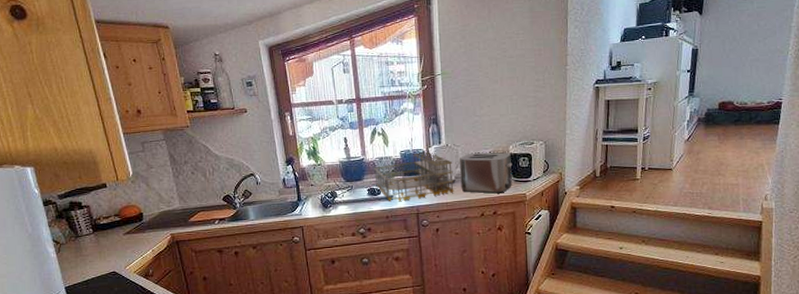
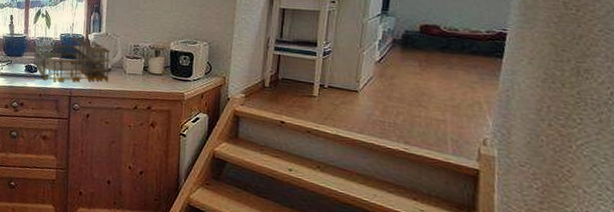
toaster: present [459,152,512,194] -> none [116,44,172,89]

